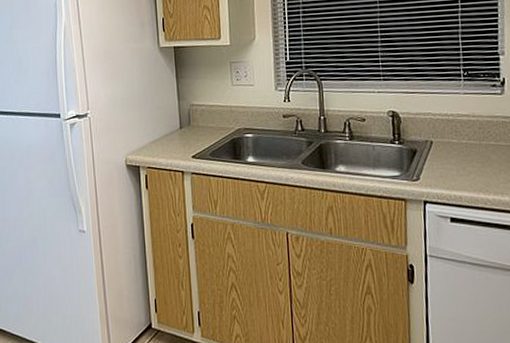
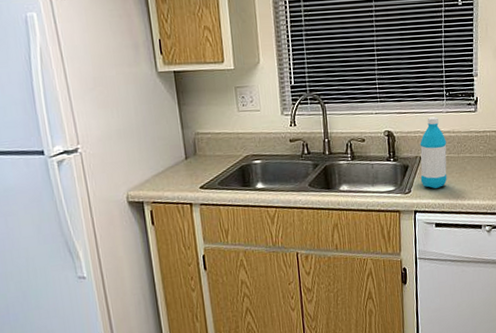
water bottle: none [431,98,466,179] -> present [420,117,447,189]

